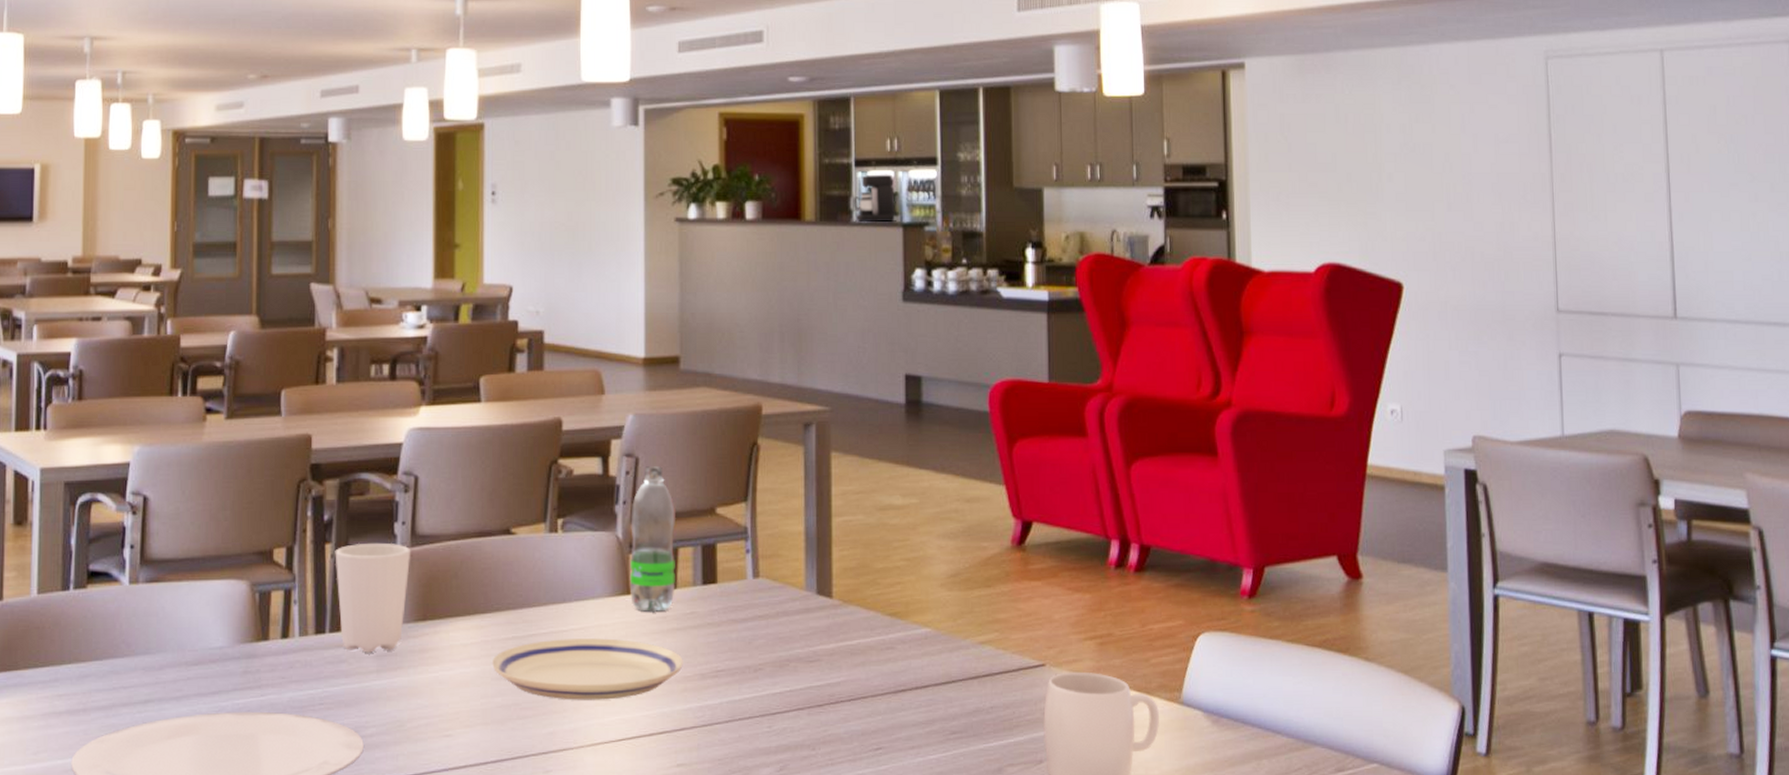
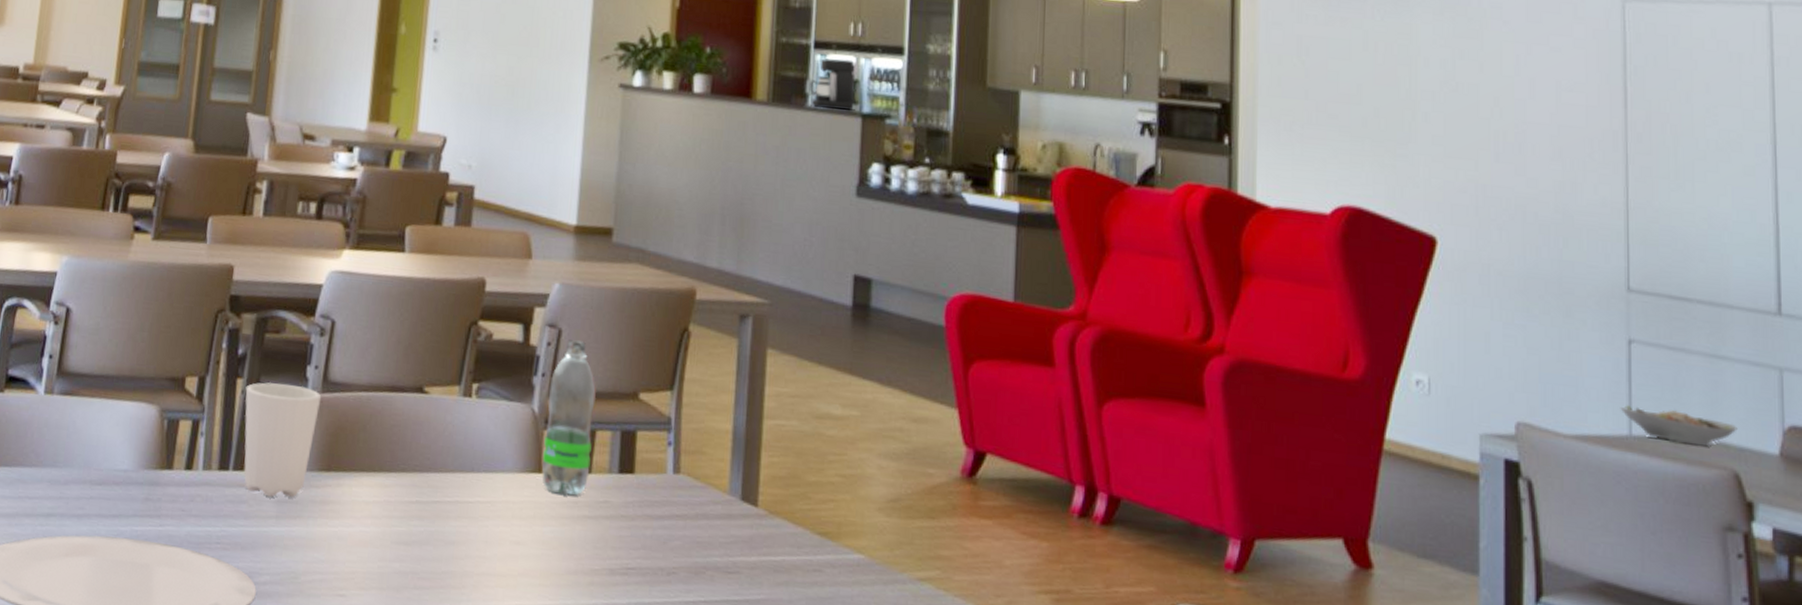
plate: present [492,638,683,700] -> none [393,509,592,583]
salad: none [1554,409,1646,437] -> present [1620,405,1738,446]

